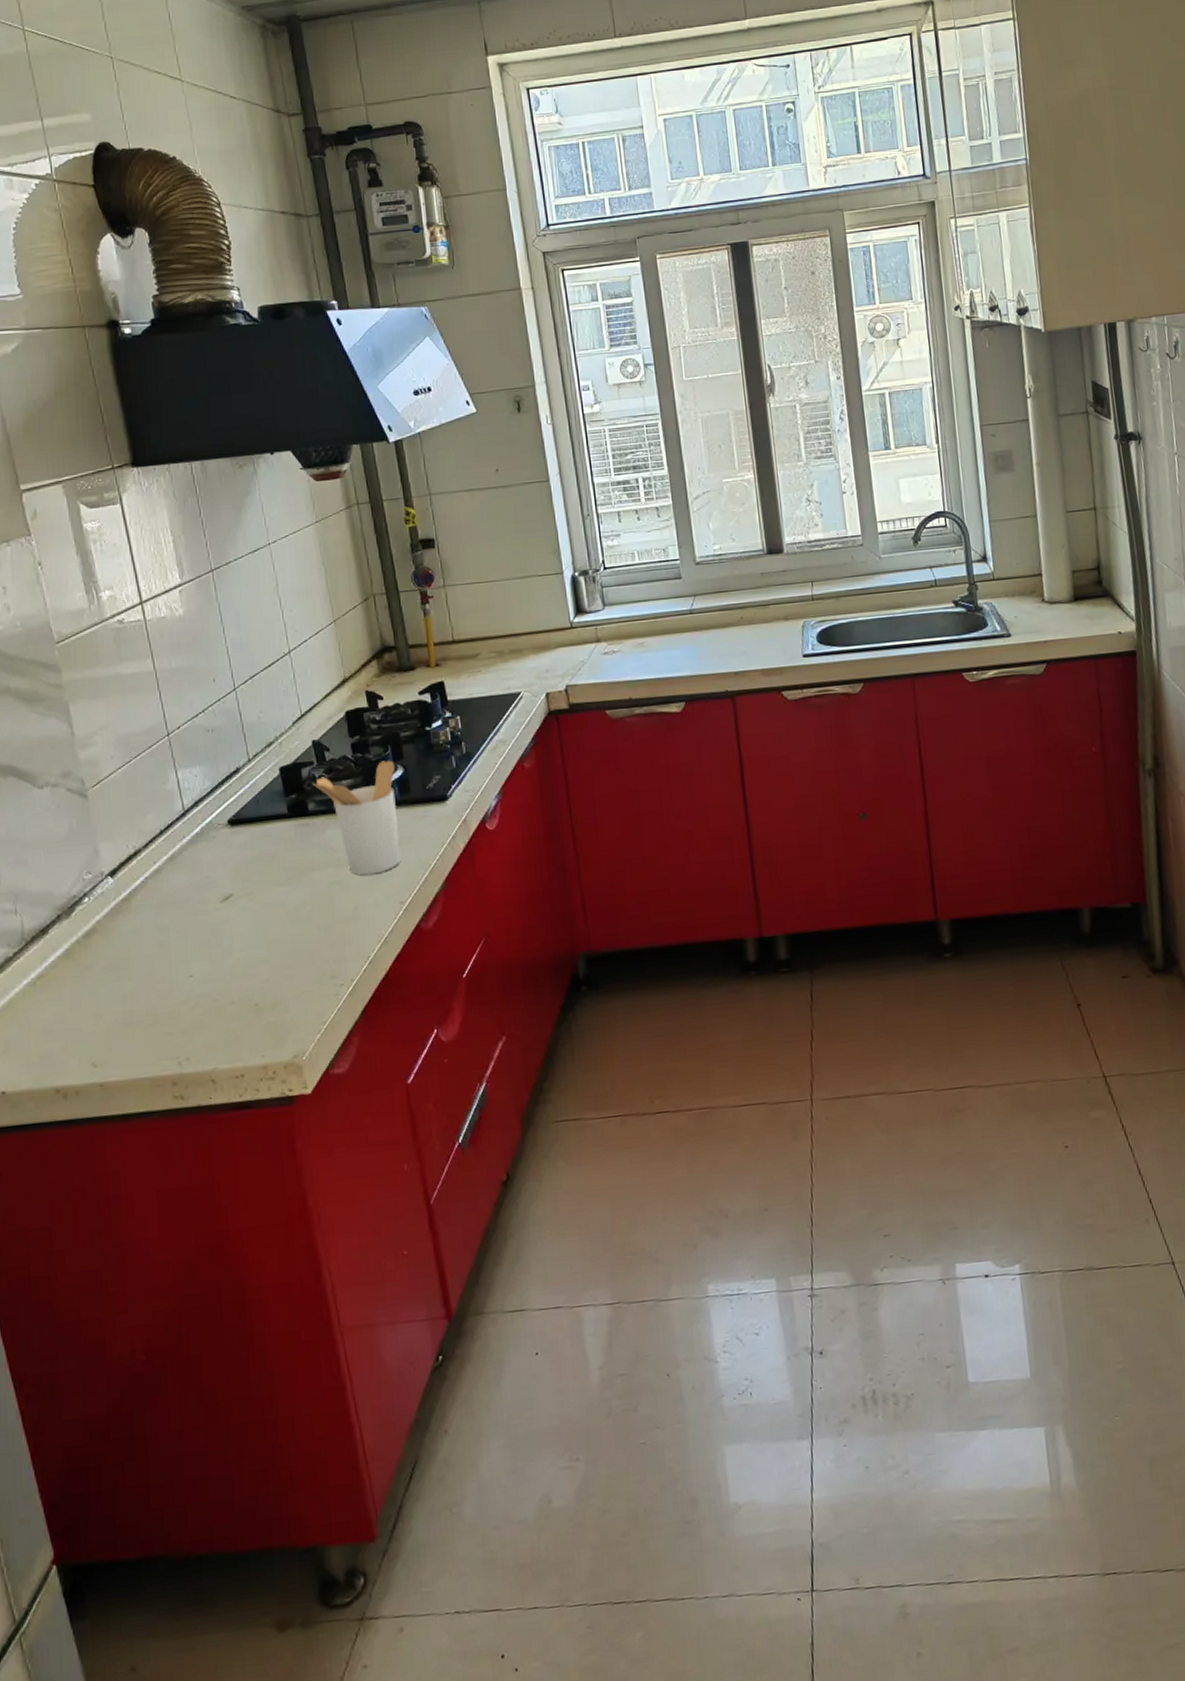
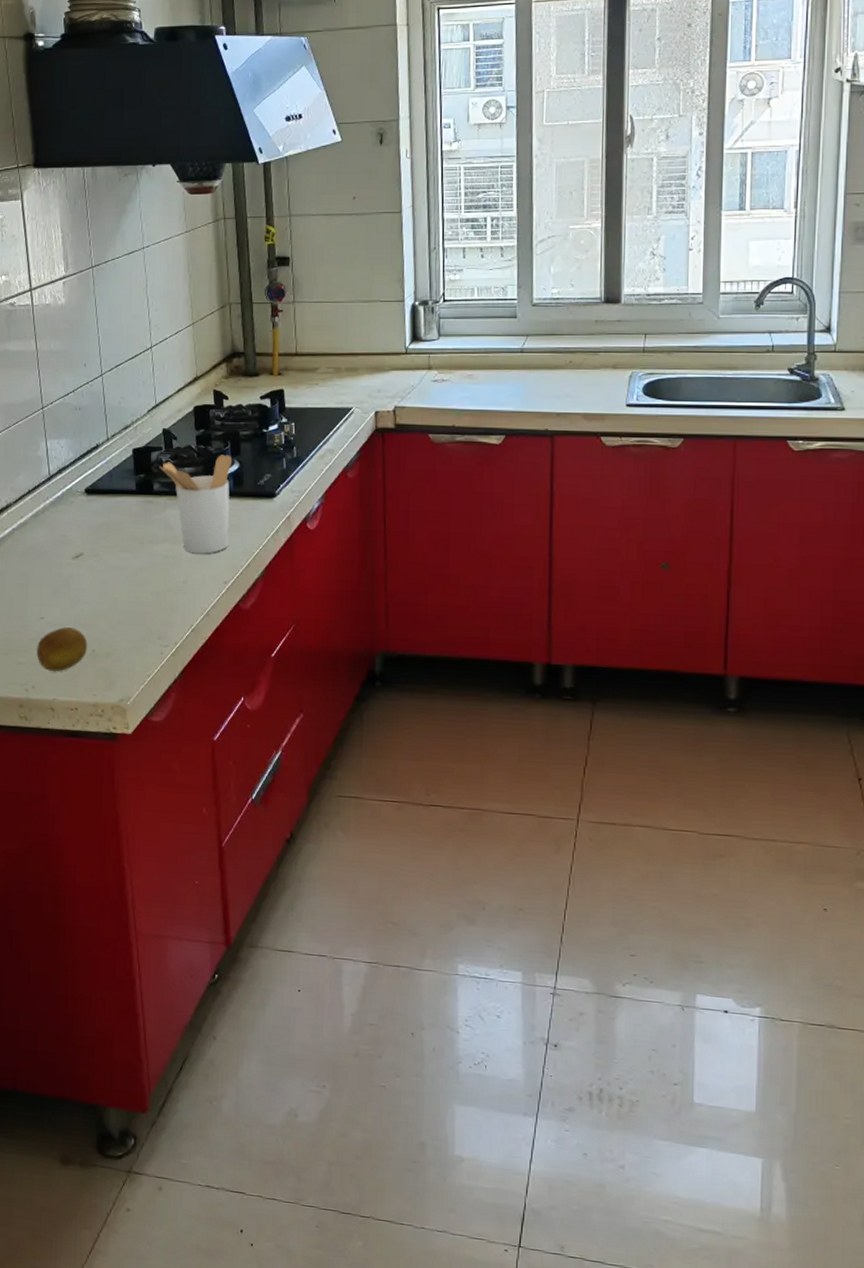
fruit: none [187,981,249,1037] -> present [37,627,88,671]

